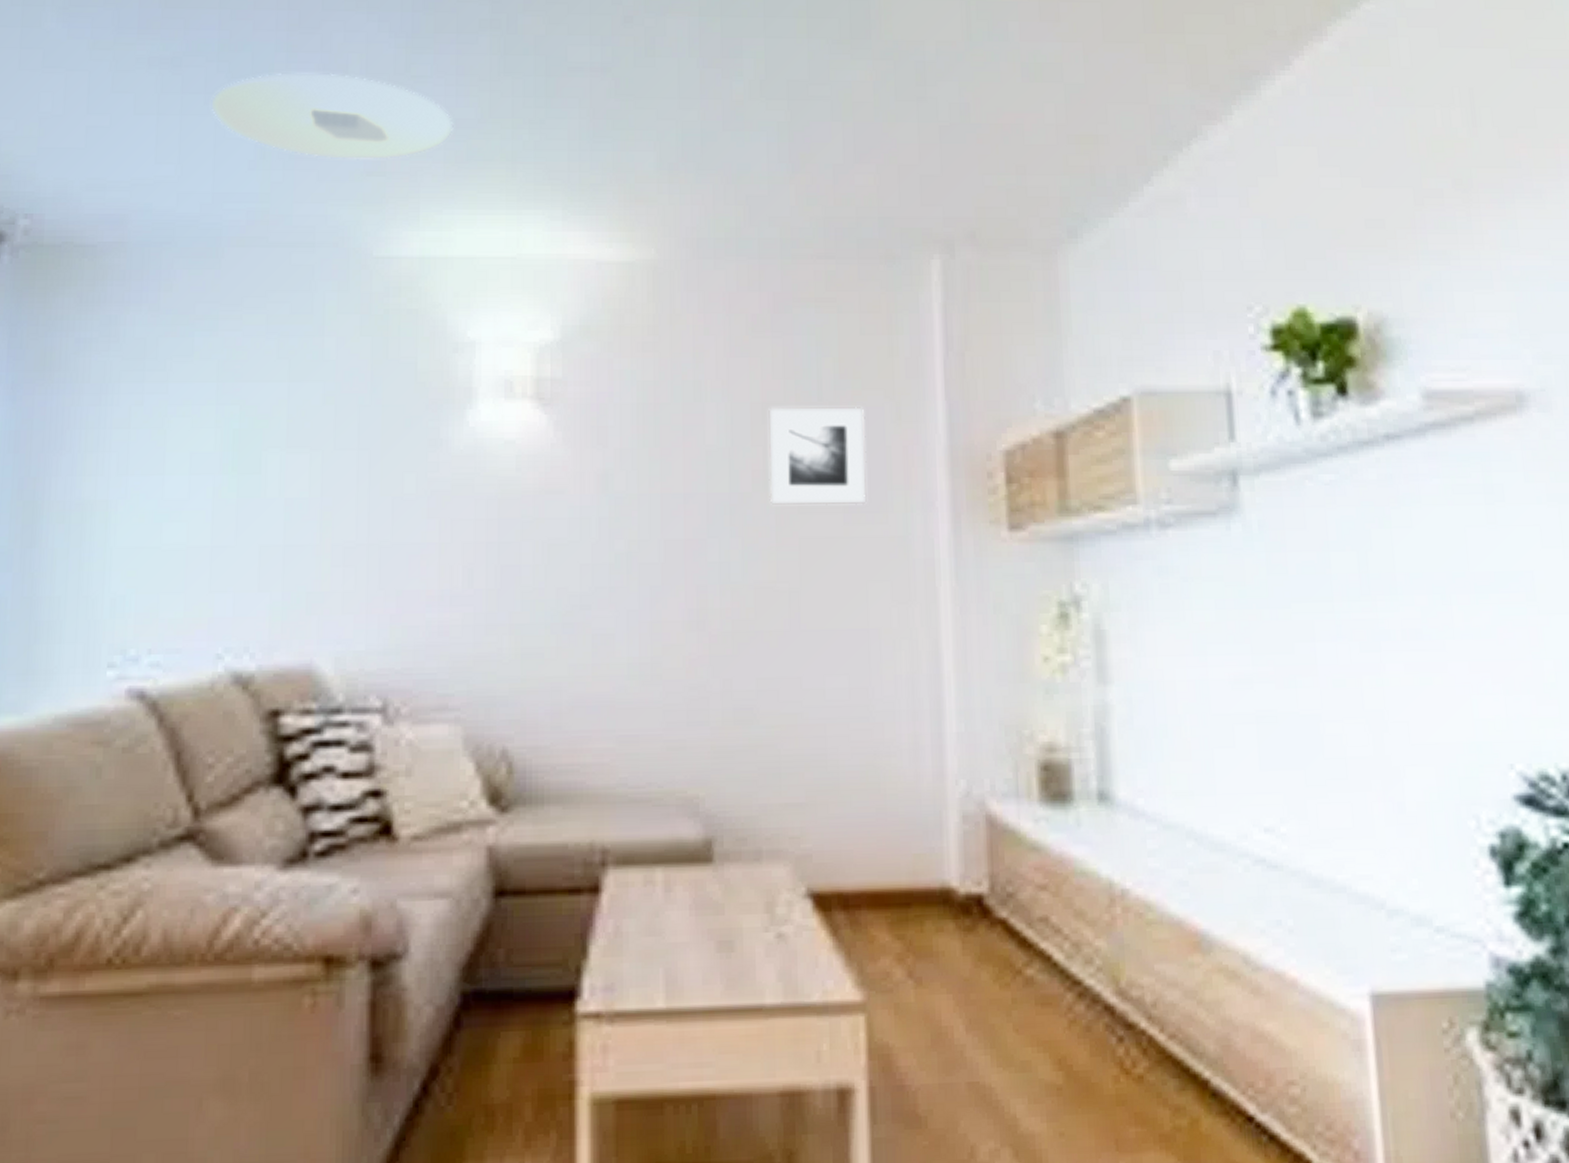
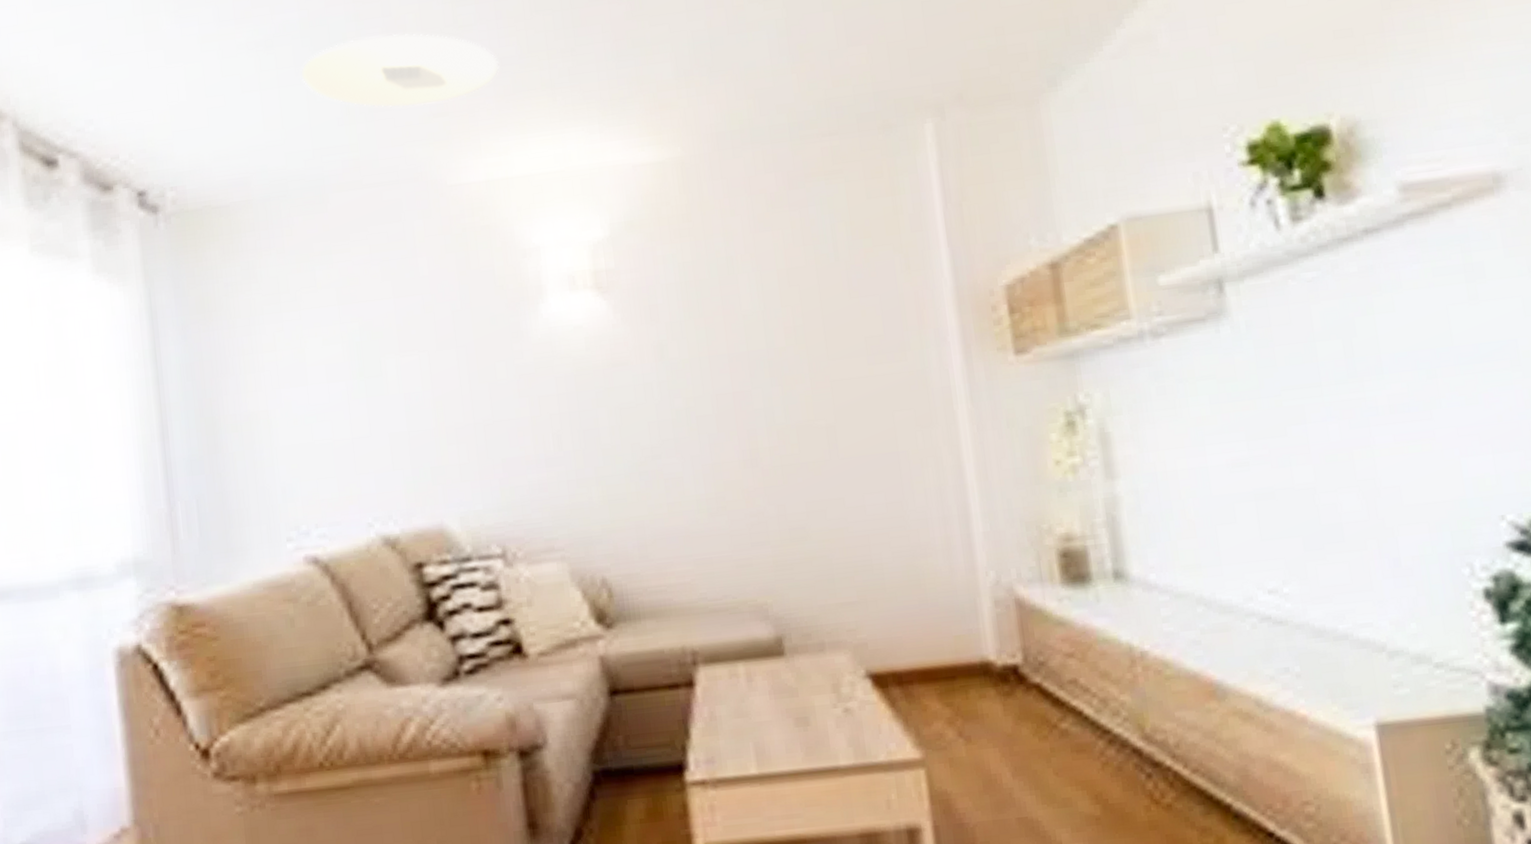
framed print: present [768,407,866,505] -> none [793,262,885,354]

